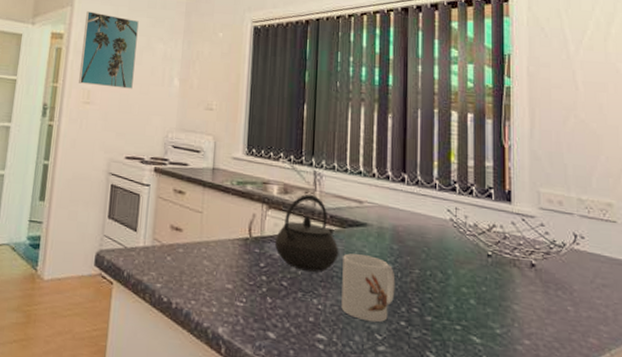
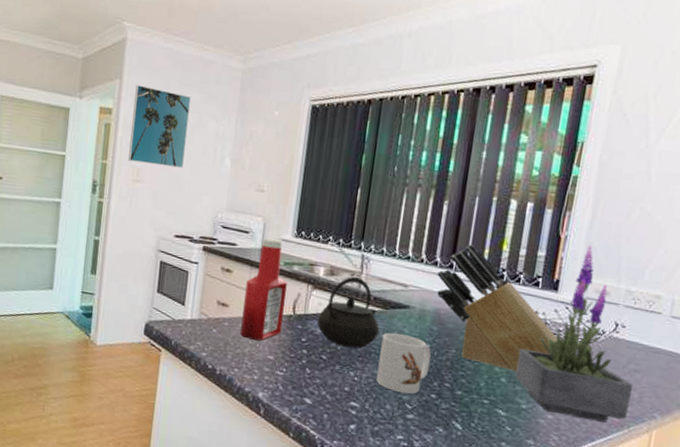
ketchup bottle: none [196,157,241,268] -> present [240,238,287,341]
knife block: none [391,156,520,292] -> present [437,244,558,372]
potted plant: none [483,154,606,346] -> present [515,245,634,423]

